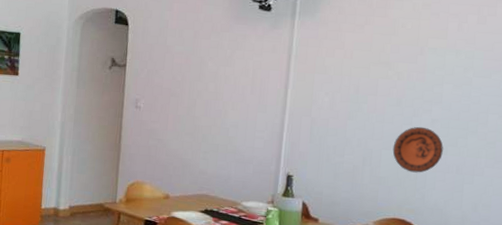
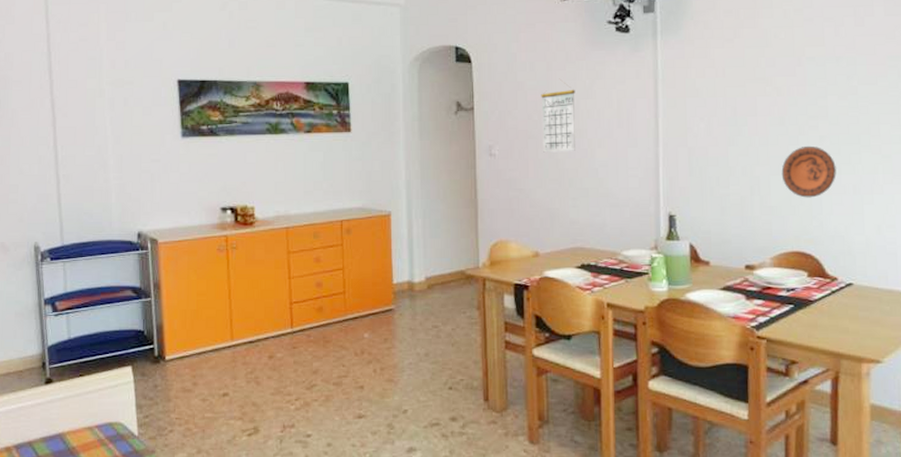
calendar: none [183,47,217,111] -> present [541,79,575,153]

